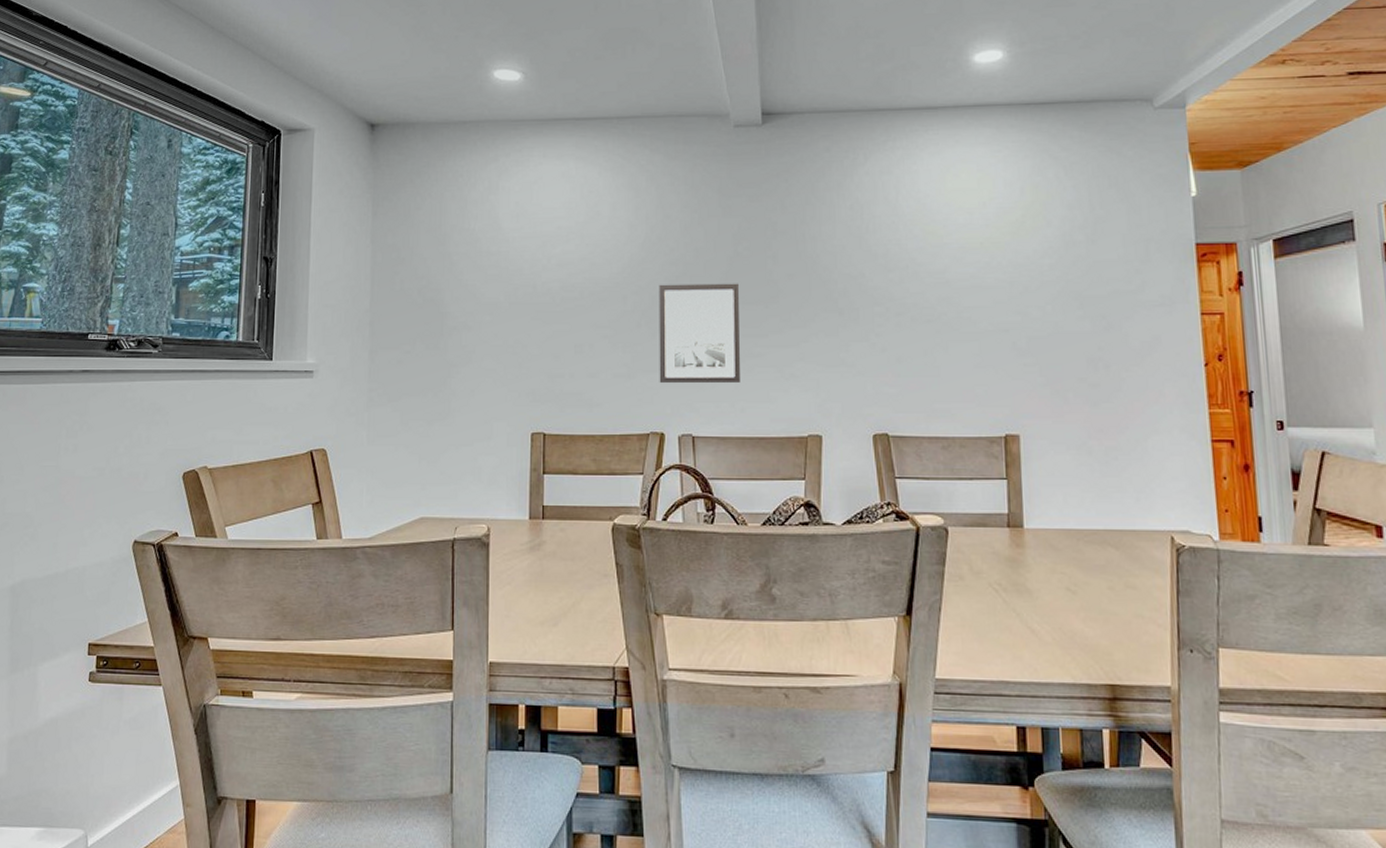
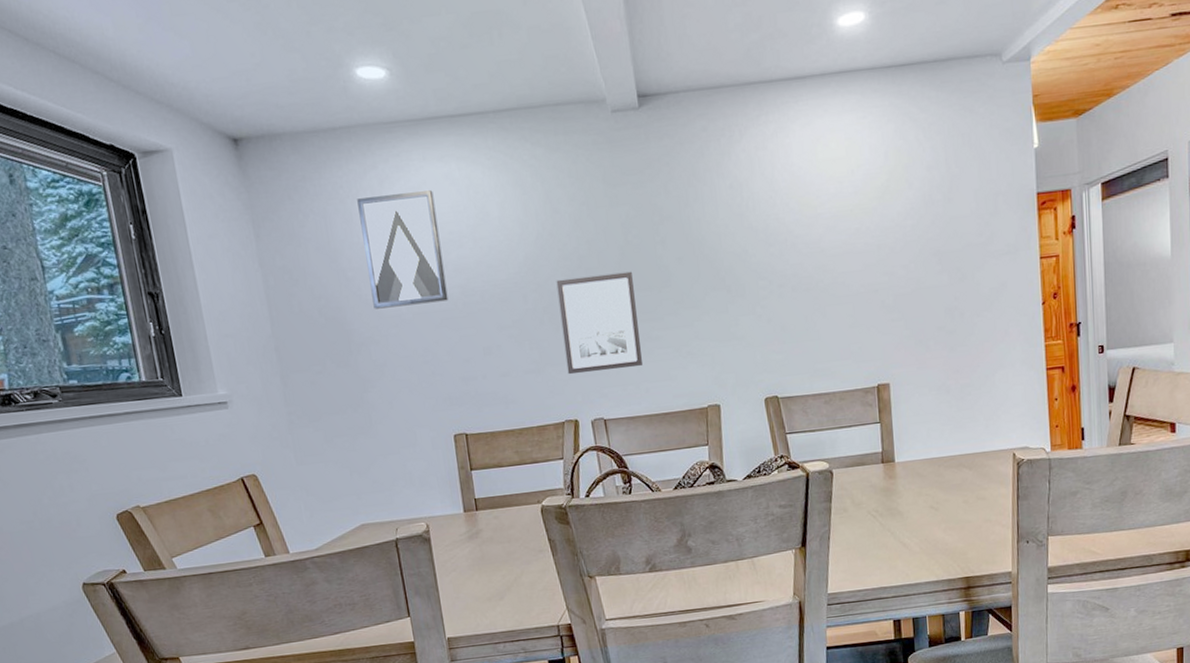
wall art: none [472,184,548,295] -> present [357,189,449,309]

